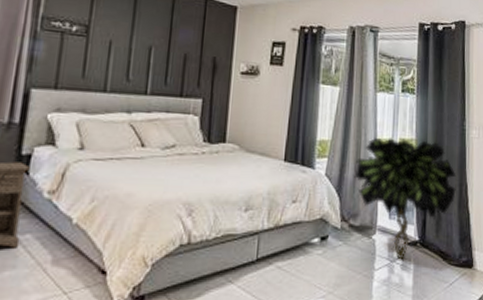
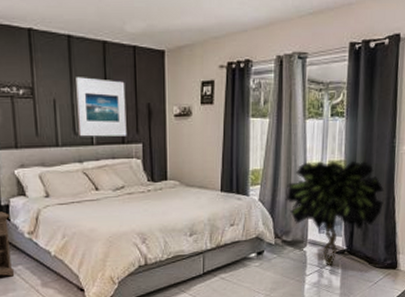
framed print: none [132,21,192,89] -> present [76,77,127,137]

